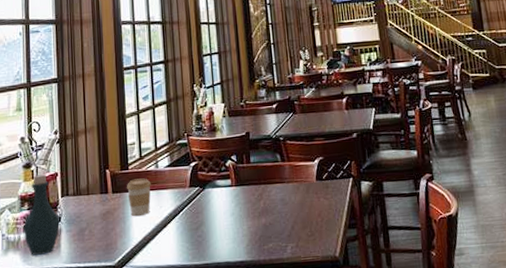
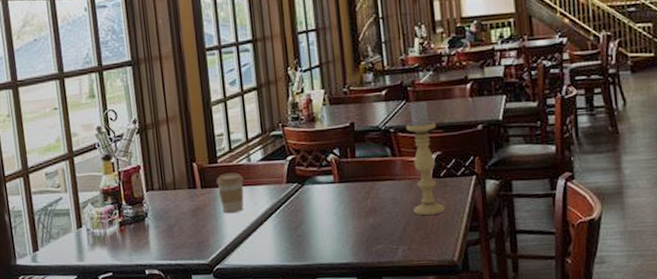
bottle: present [23,174,60,255] -> none [108,167,147,251]
candle holder: none [293,112,327,215] -> present [405,100,445,215]

